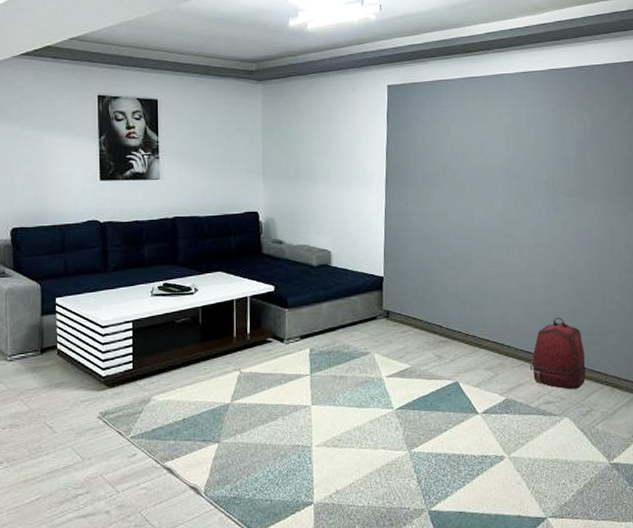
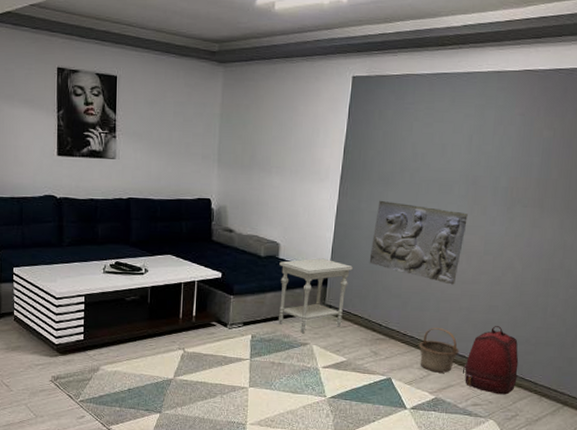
side table: none [332,263,407,343] -> present [278,258,353,334]
relief sculpture: none [422,200,514,280] -> present [369,200,468,285]
basket: none [482,324,524,372] -> present [419,327,460,373]

